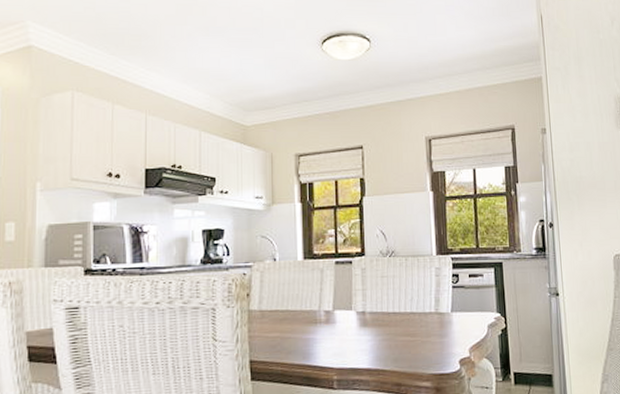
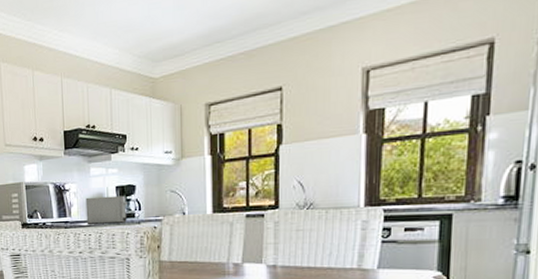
toaster: none [167,240,215,272] -> present [85,195,127,225]

